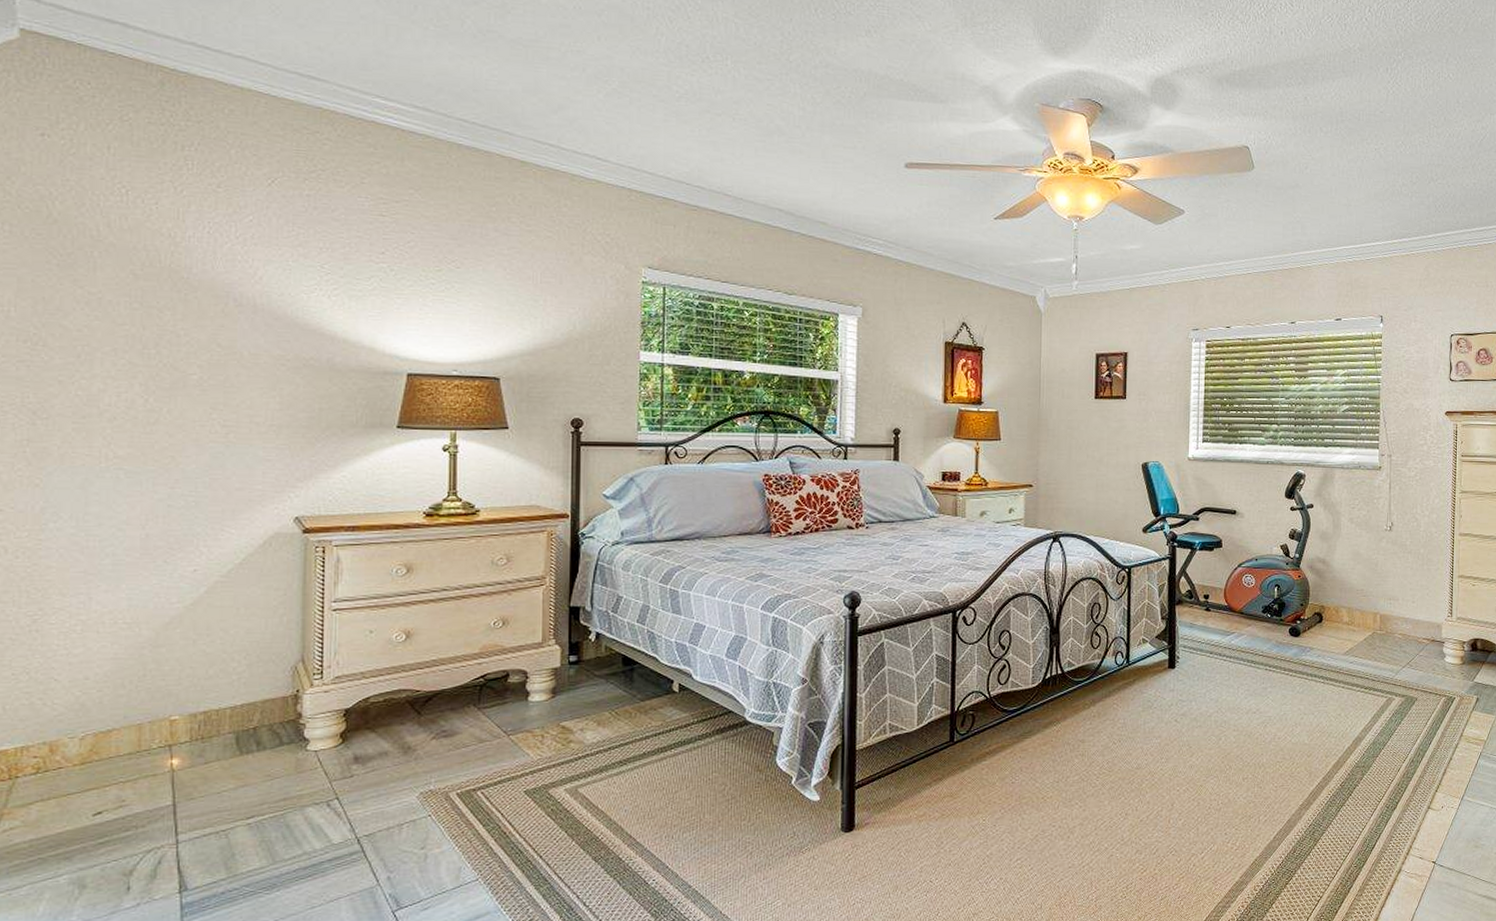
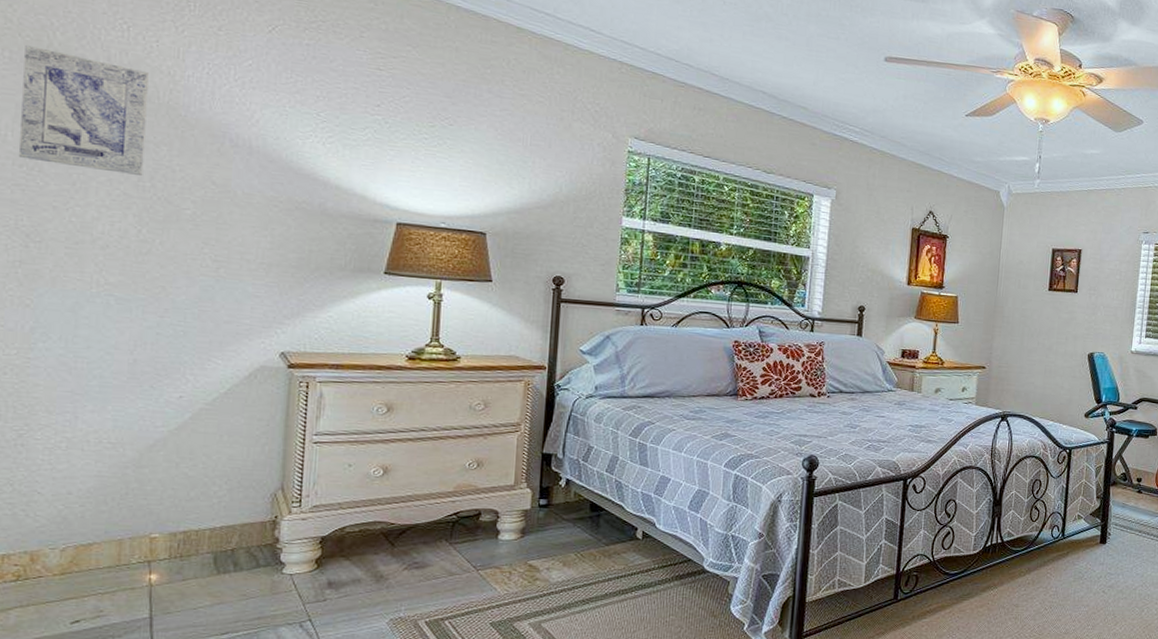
wall art: none [21,216,149,343] -> present [18,44,149,175]

